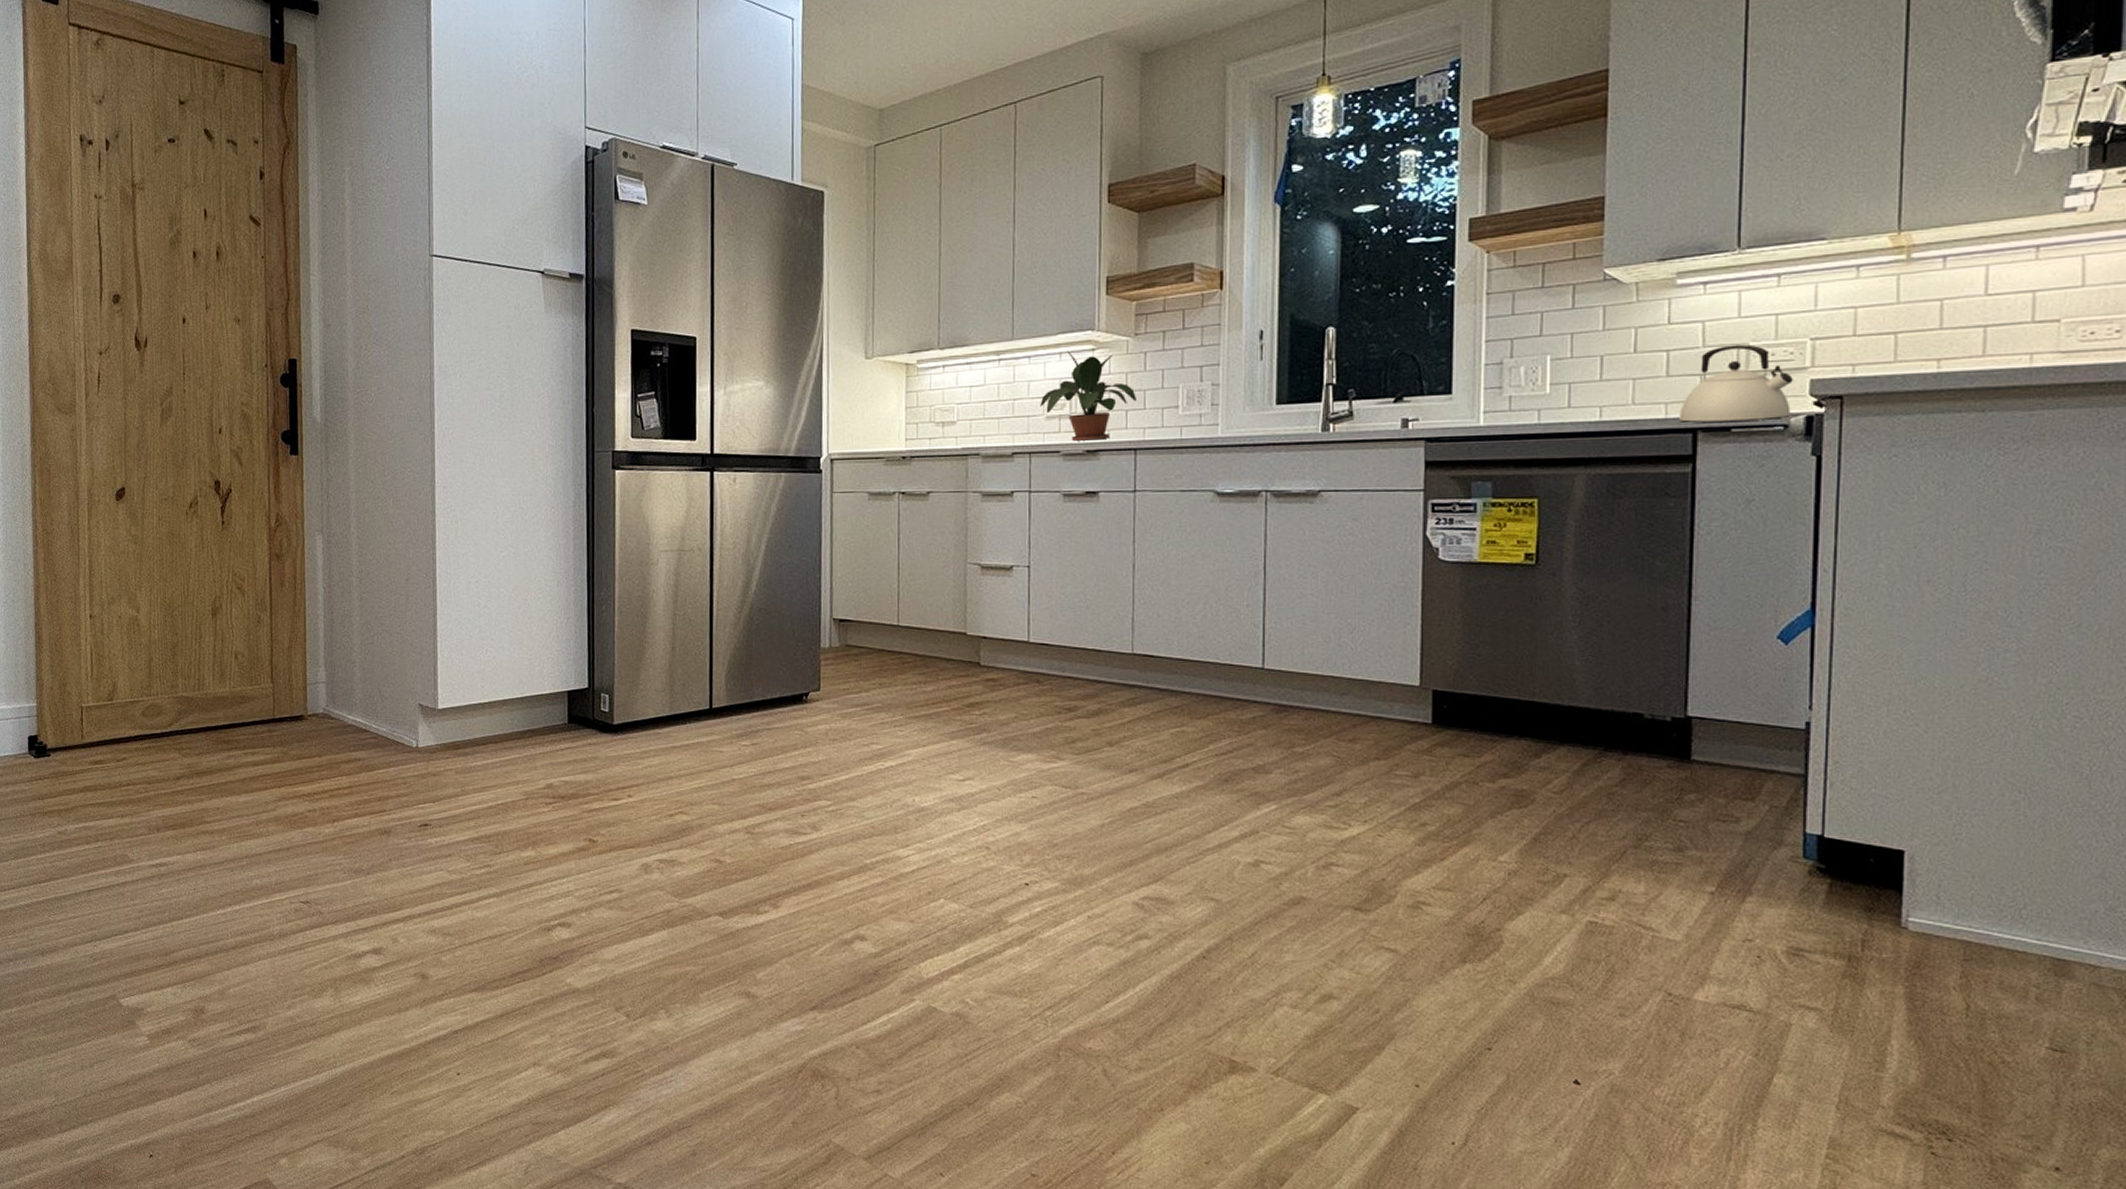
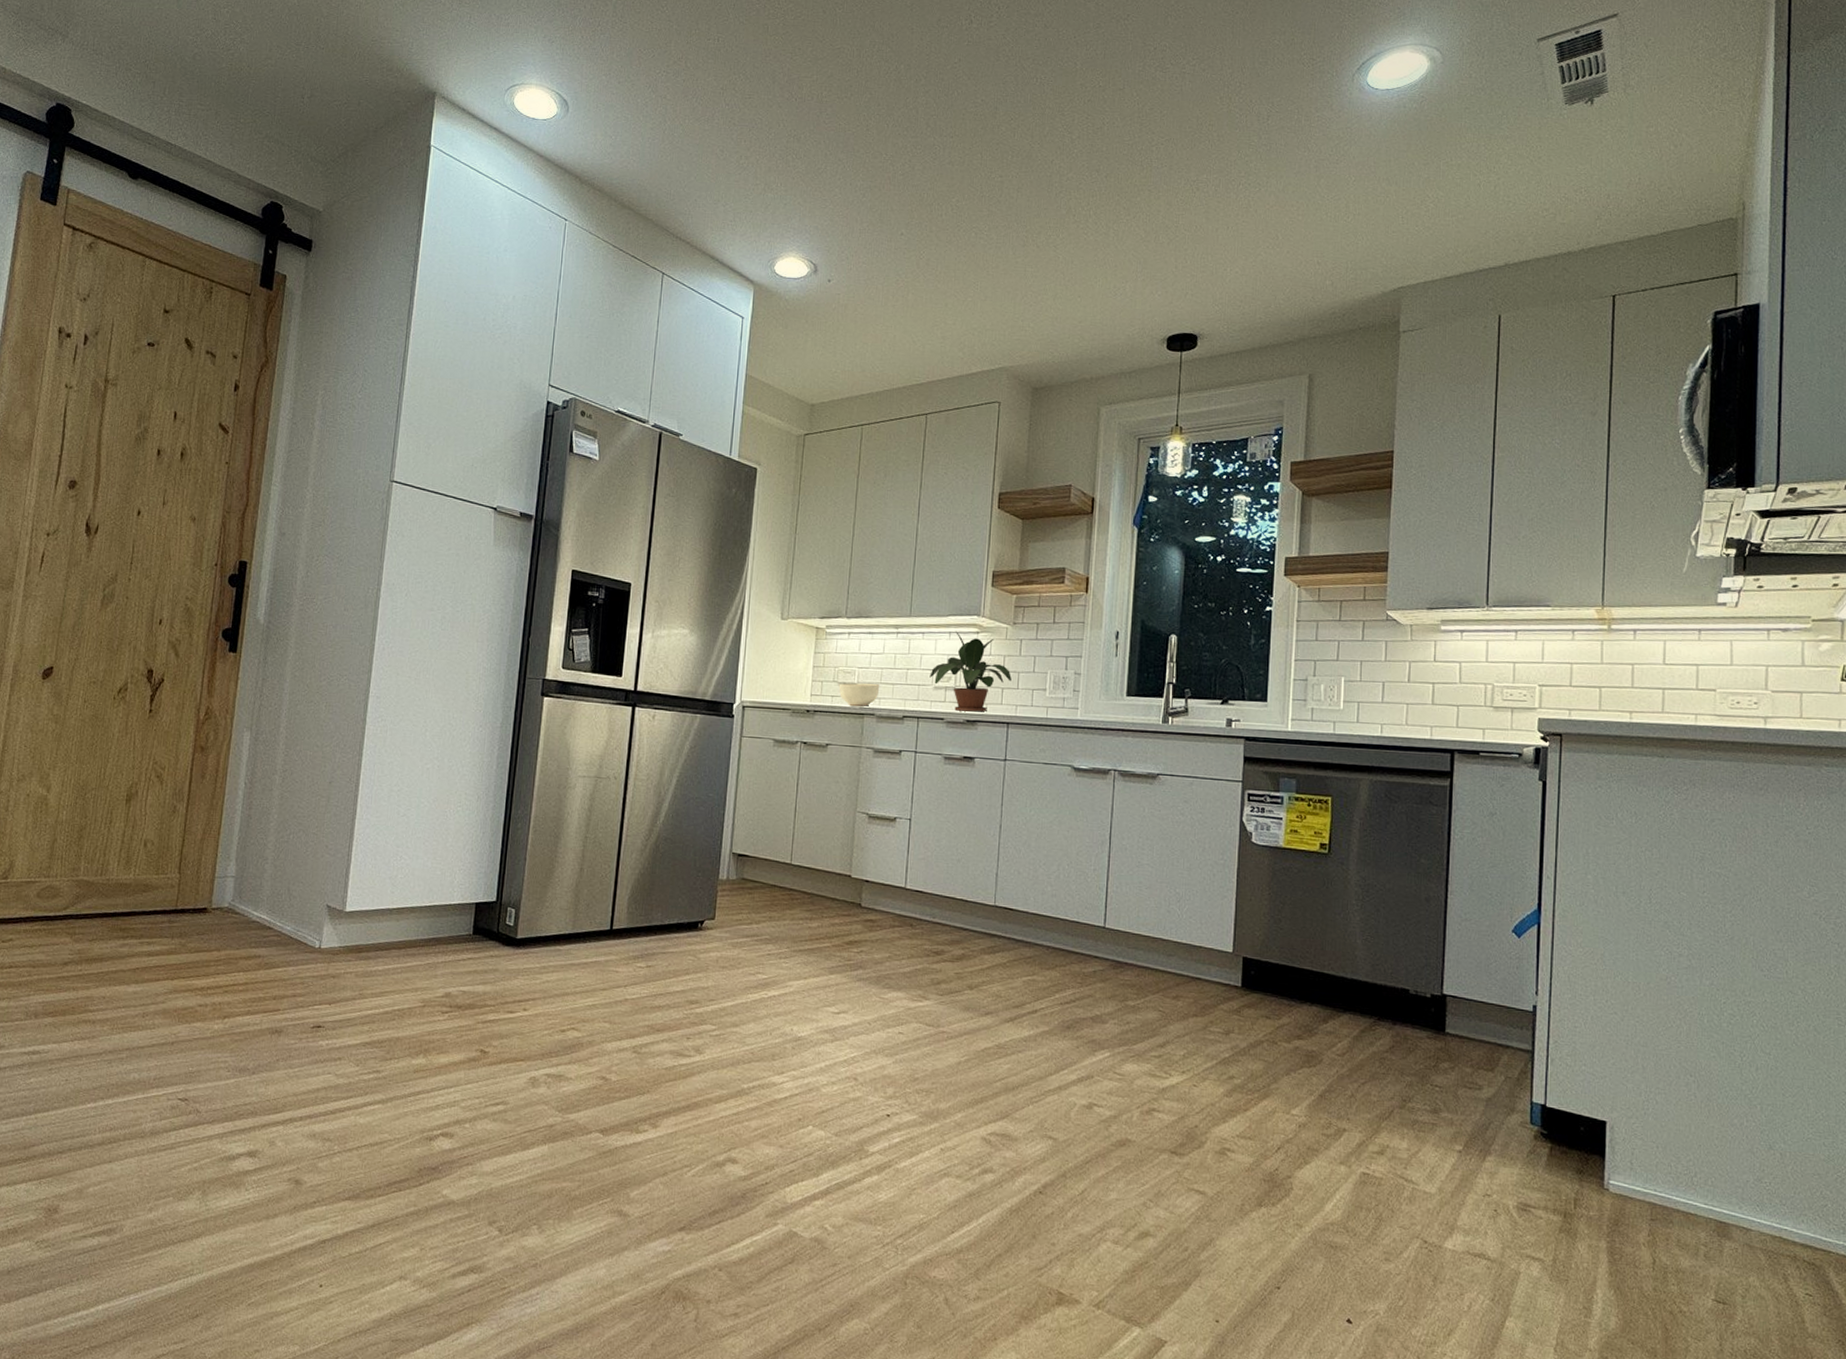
bowl: none [936,419,984,447] -> present [839,683,880,706]
kettle: present [1679,344,1793,422] -> none [1441,683,1526,748]

